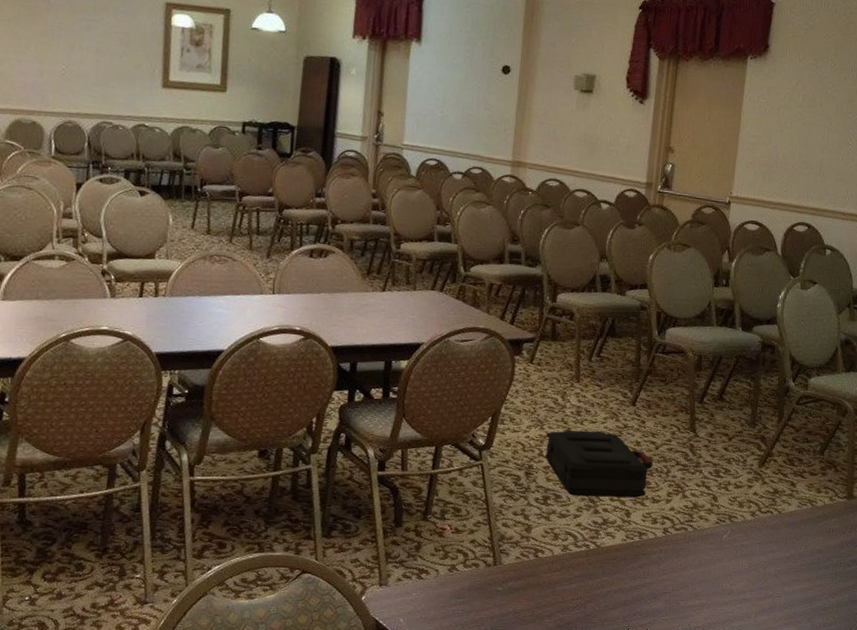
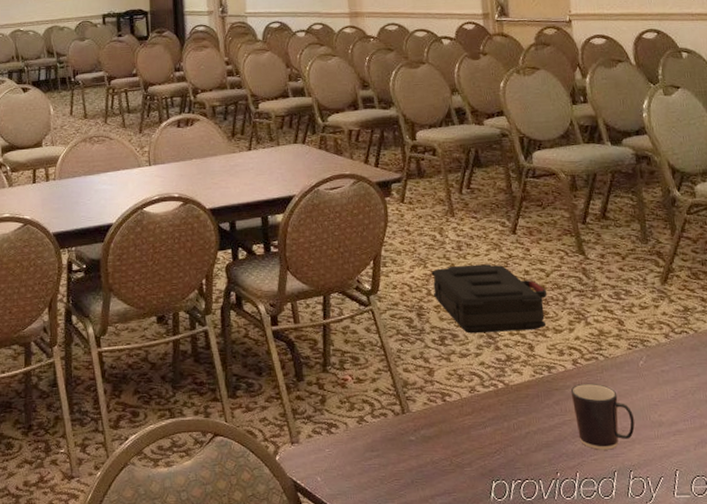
mug: none [655,550,708,612] -> present [570,383,635,450]

